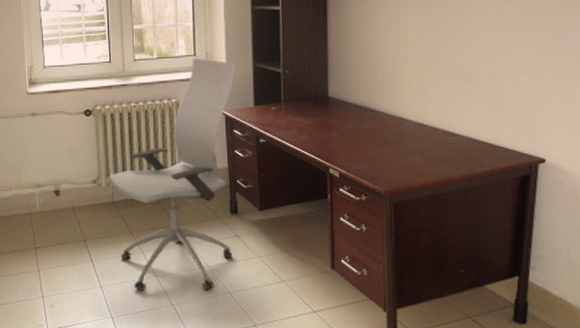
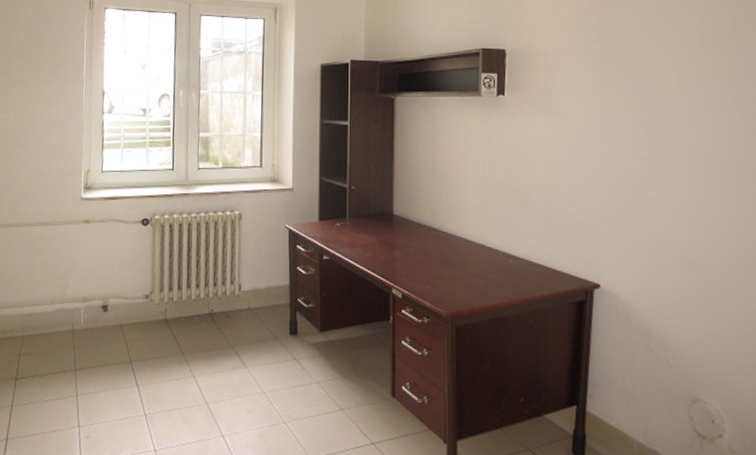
office chair: present [108,57,235,291] -> none [162,169,301,420]

